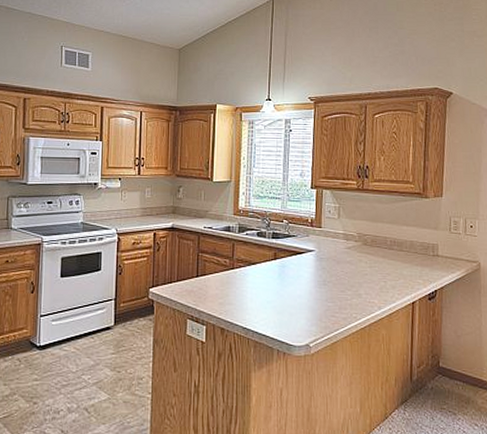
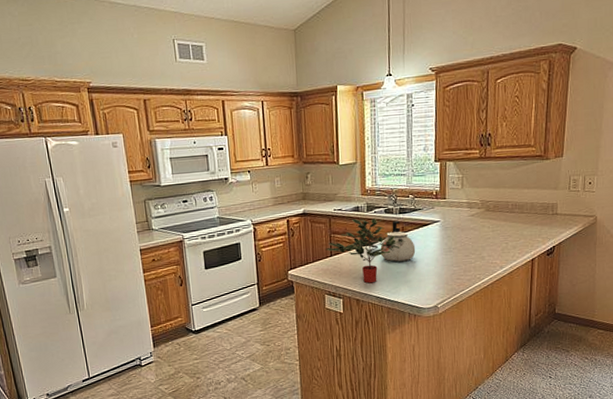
potted plant: none [191,239,278,311] -> present [324,218,406,284]
kettle: none [250,245,288,290] -> present [380,220,416,262]

